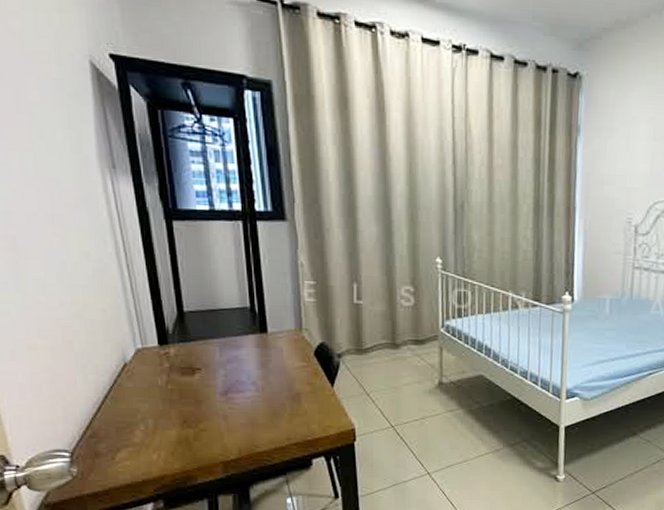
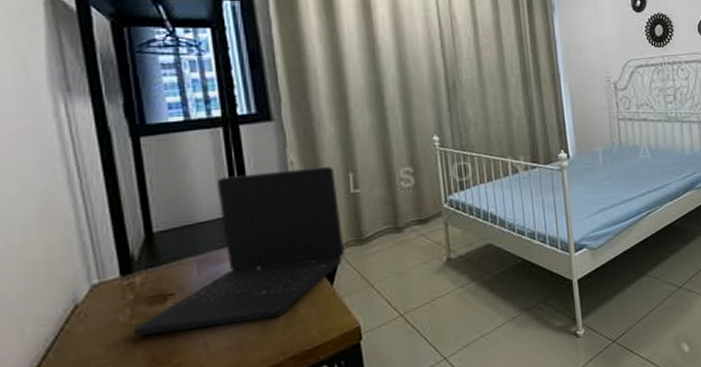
laptop: none [169,270,346,407] -> present [134,166,345,336]

